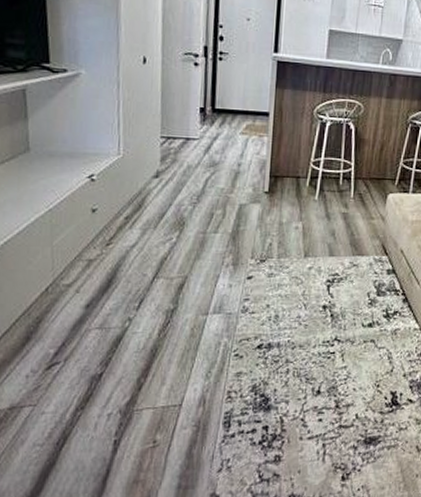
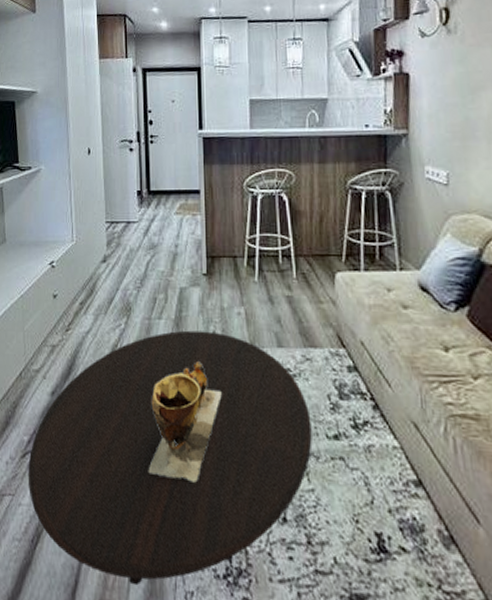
table: none [53,243,351,464] -> present [28,330,312,586]
clay pot: none [192,270,273,373] -> present [148,361,222,483]

